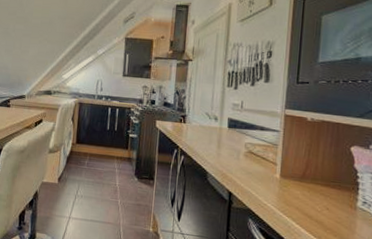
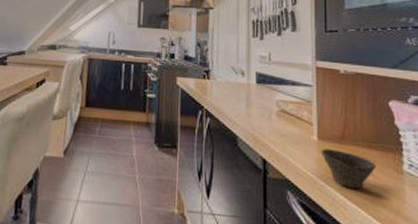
cup: none [281,185,332,221] -> present [320,148,376,190]

